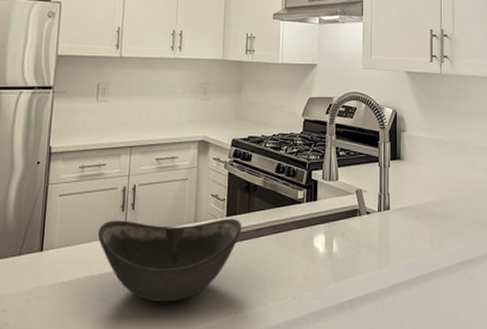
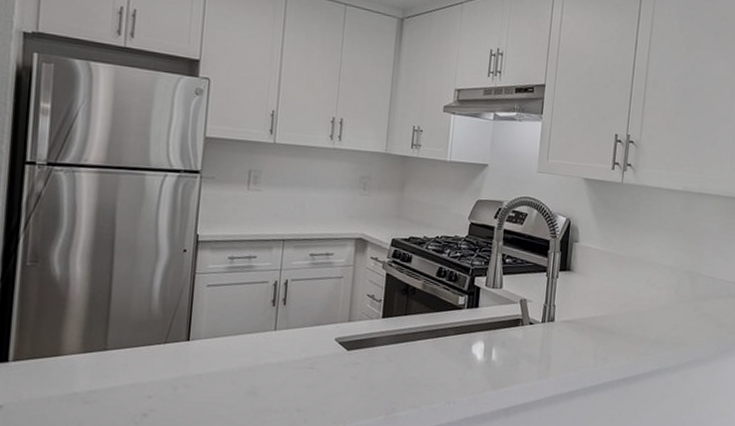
bowl: present [97,218,242,303] -> none [246,314,399,399]

